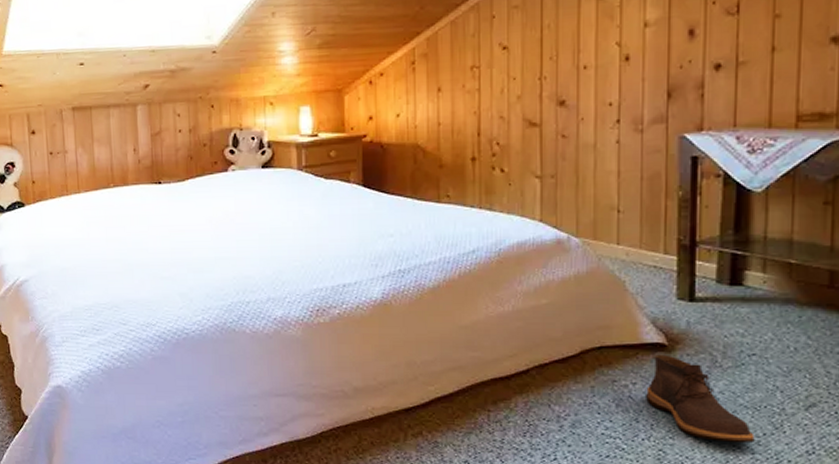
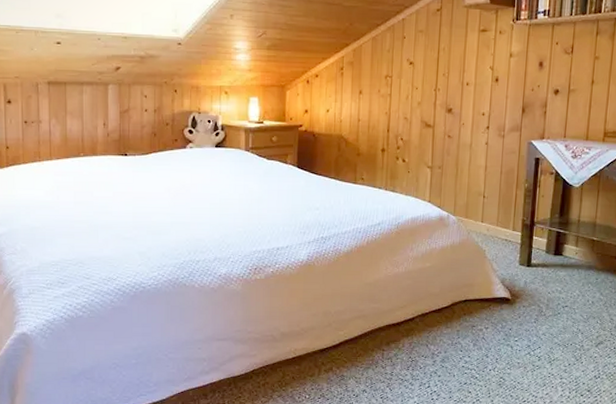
boot: present [646,354,755,442] -> none [494,306,563,371]

